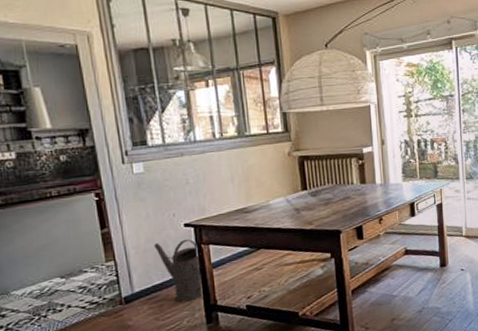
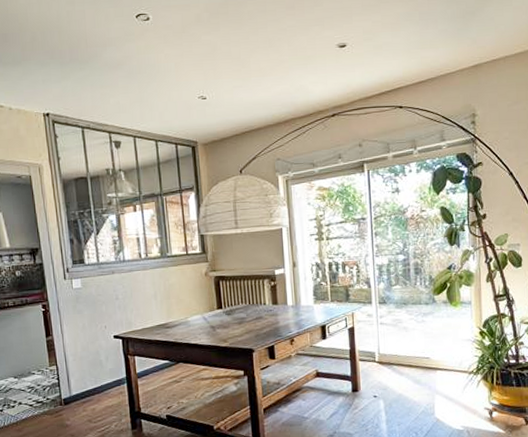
watering can: present [153,239,204,302] -> none [88,349,130,408]

